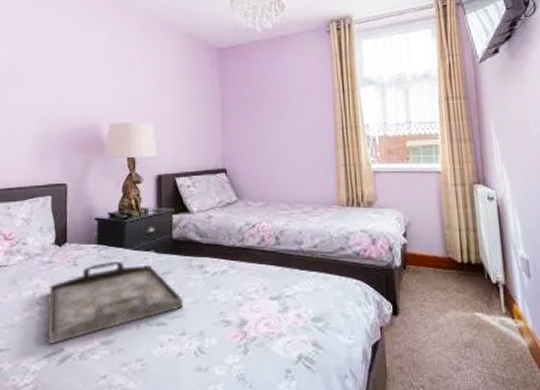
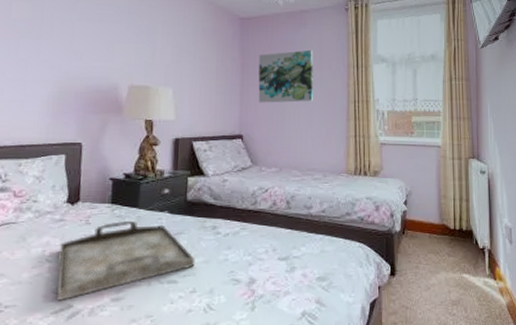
wall art: none [239,76,298,135] -> present [258,49,313,103]

